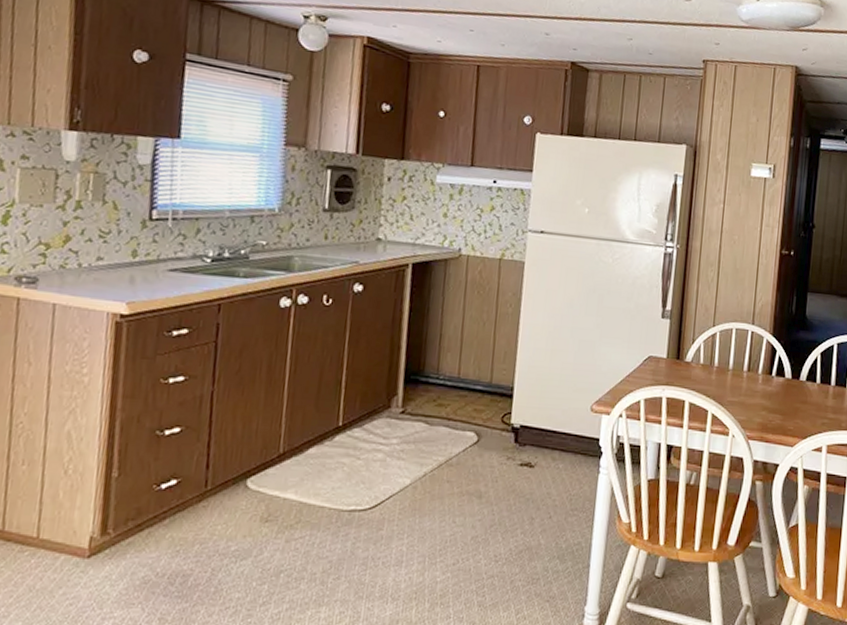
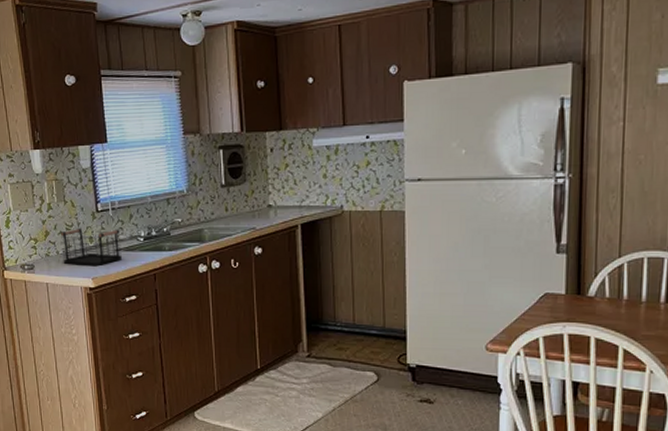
dish rack: none [85,236,179,289] -> present [60,227,123,267]

